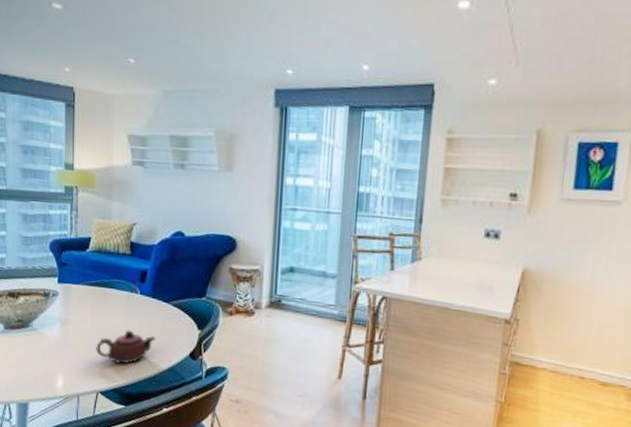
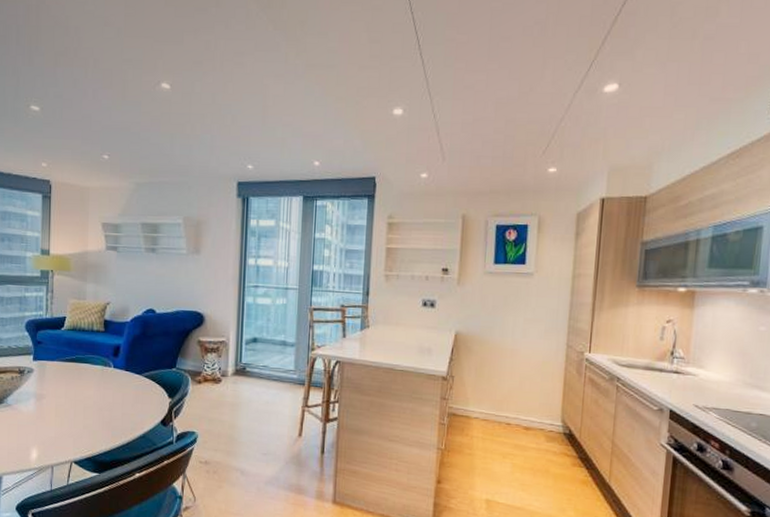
teapot: present [96,330,156,364] -> none [70,401,129,434]

